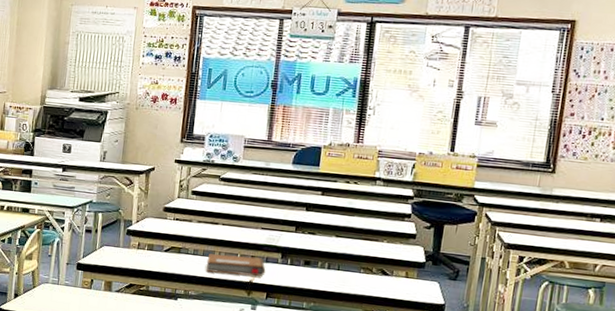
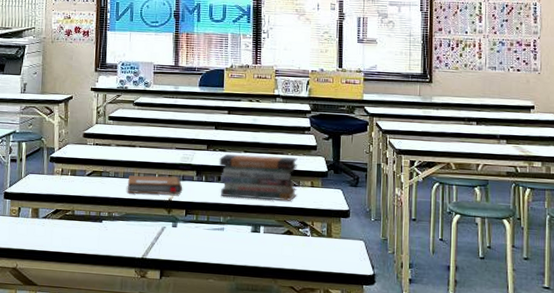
book stack: none [306,238,393,291] -> present [219,154,297,201]

